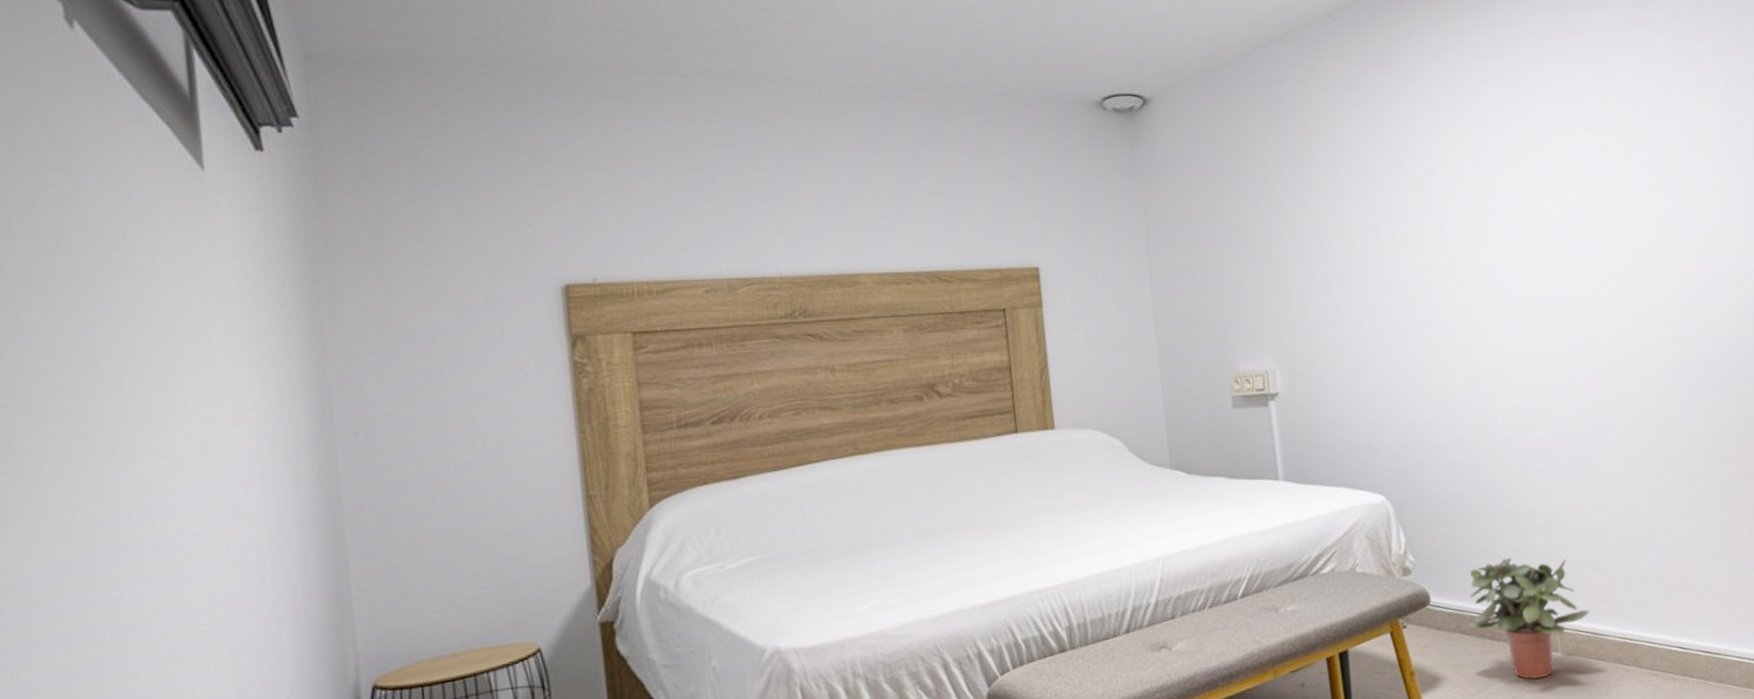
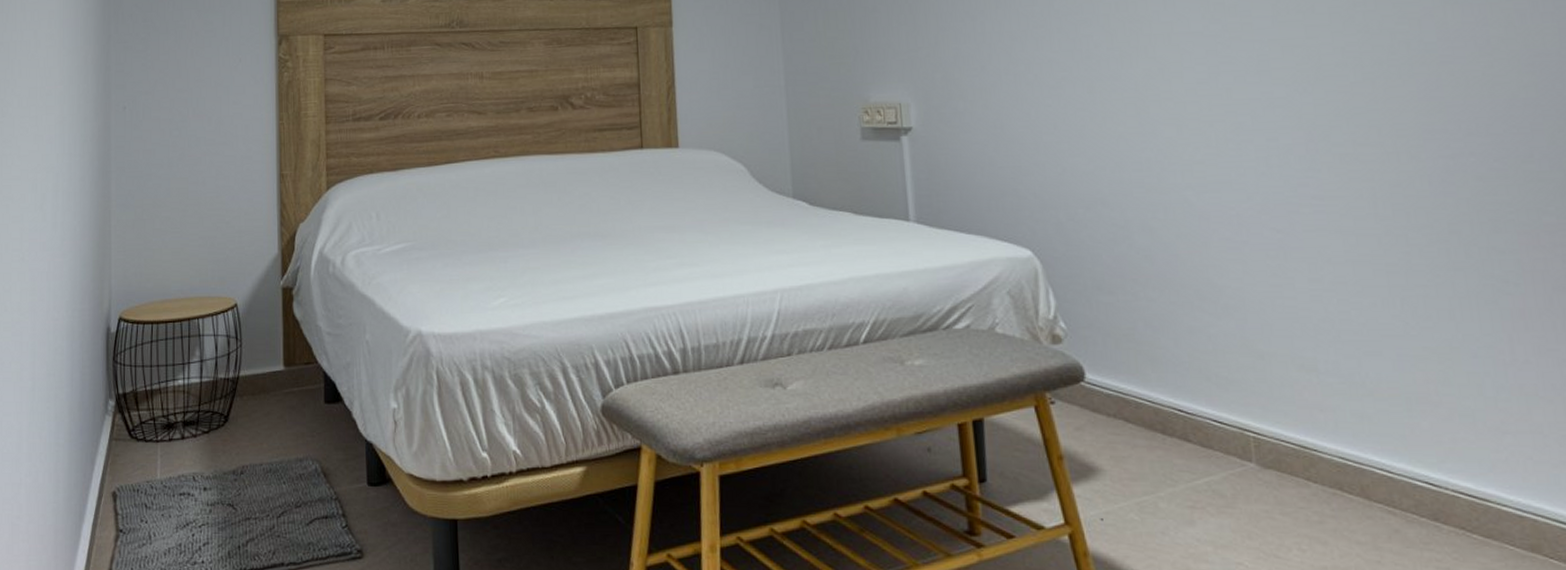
potted plant: present [1468,557,1590,680] -> none [1132,339,1298,491]

